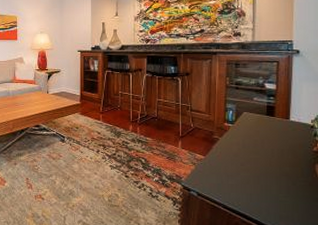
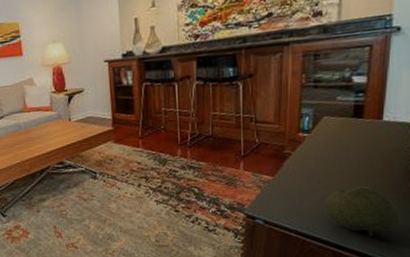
fruit: none [246,172,308,217] -> present [324,186,400,237]

